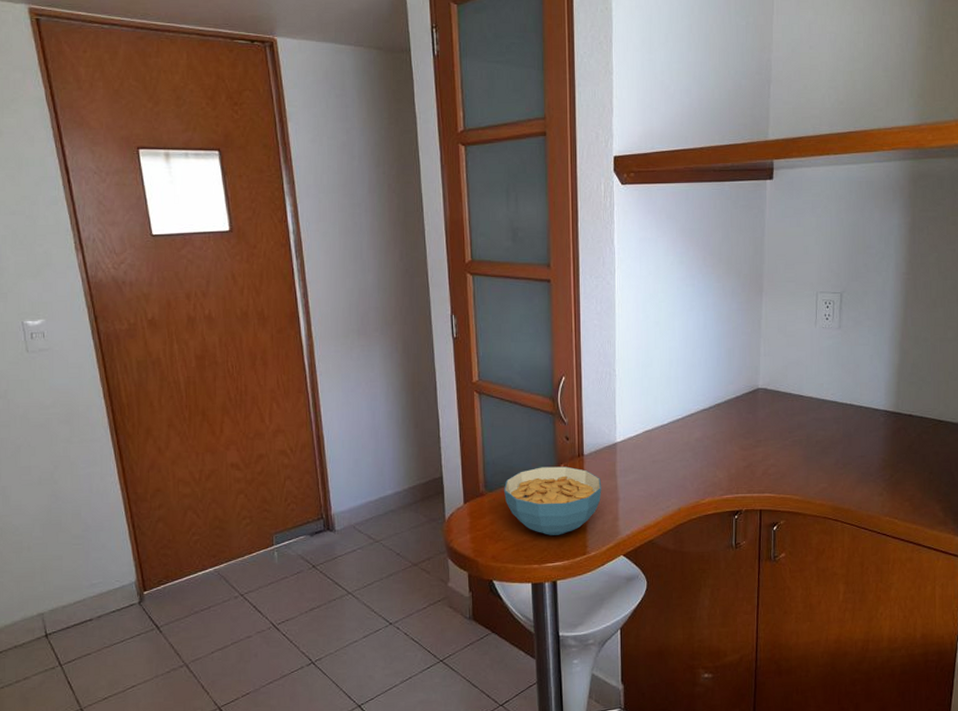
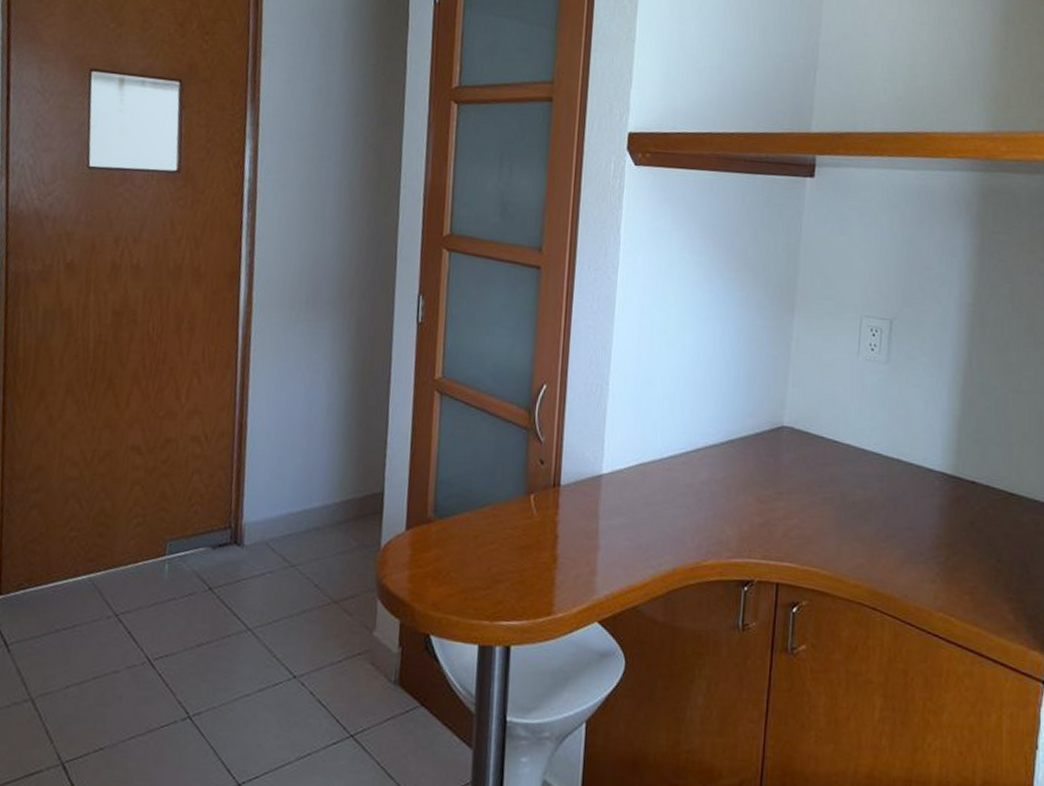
cereal bowl: present [504,466,602,536] -> none [457,494,579,586]

